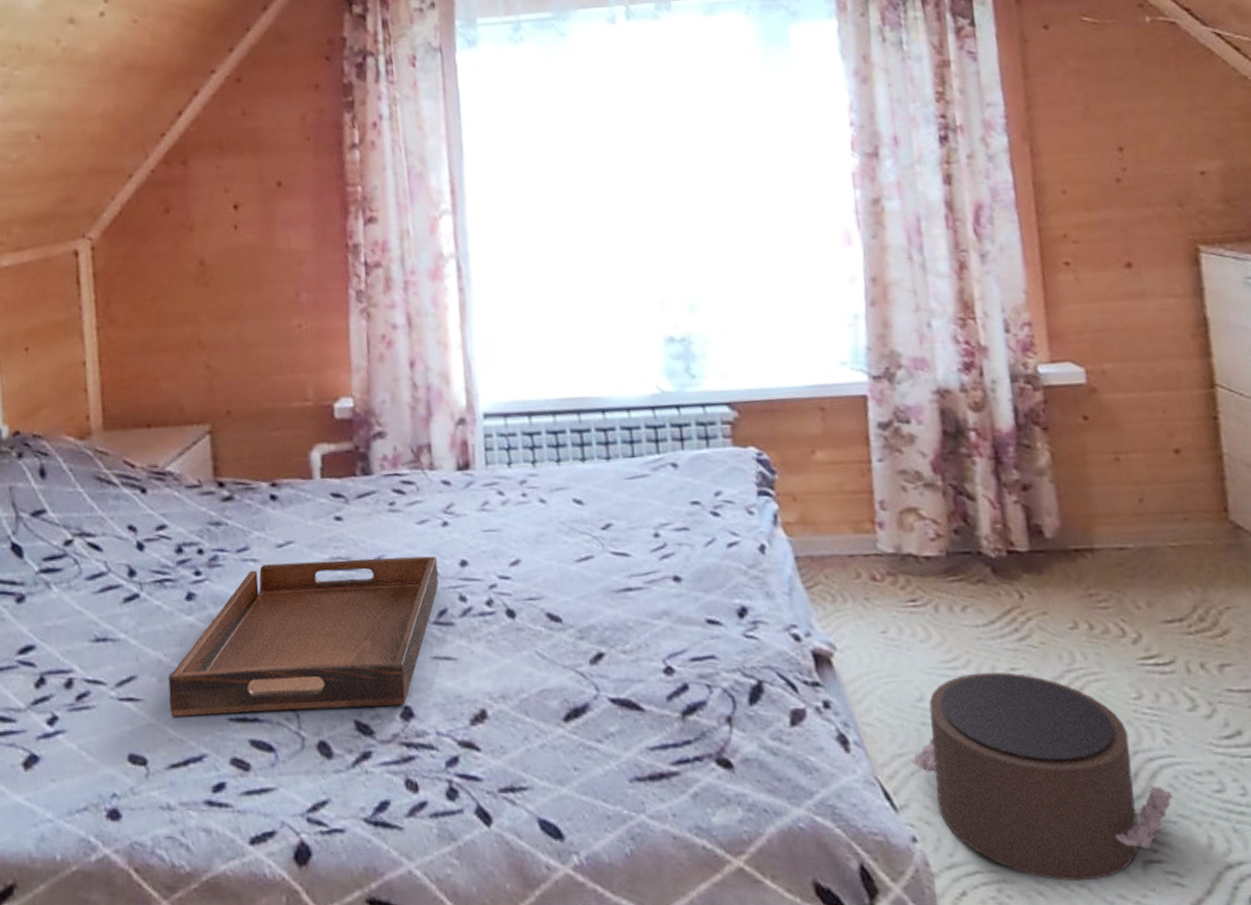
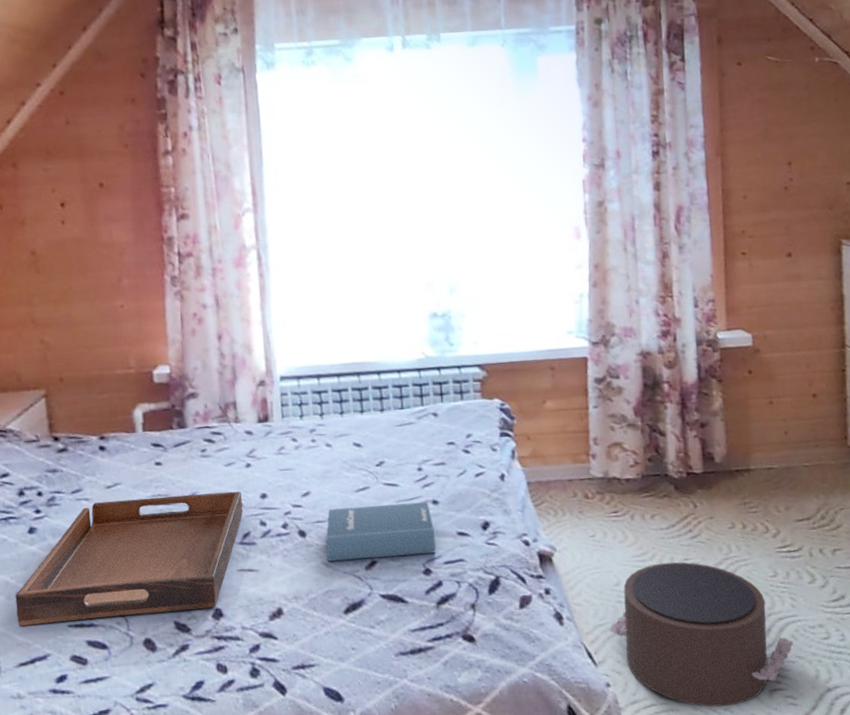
hardback book: none [540,577,679,652] -> present [326,501,436,562]

